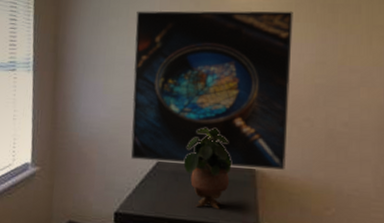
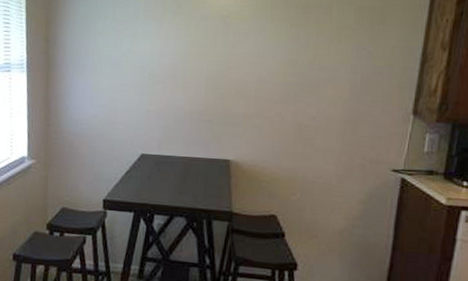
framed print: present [131,10,293,170] -> none [117,12,269,160]
potted plant: present [183,128,231,210] -> none [165,123,208,196]

